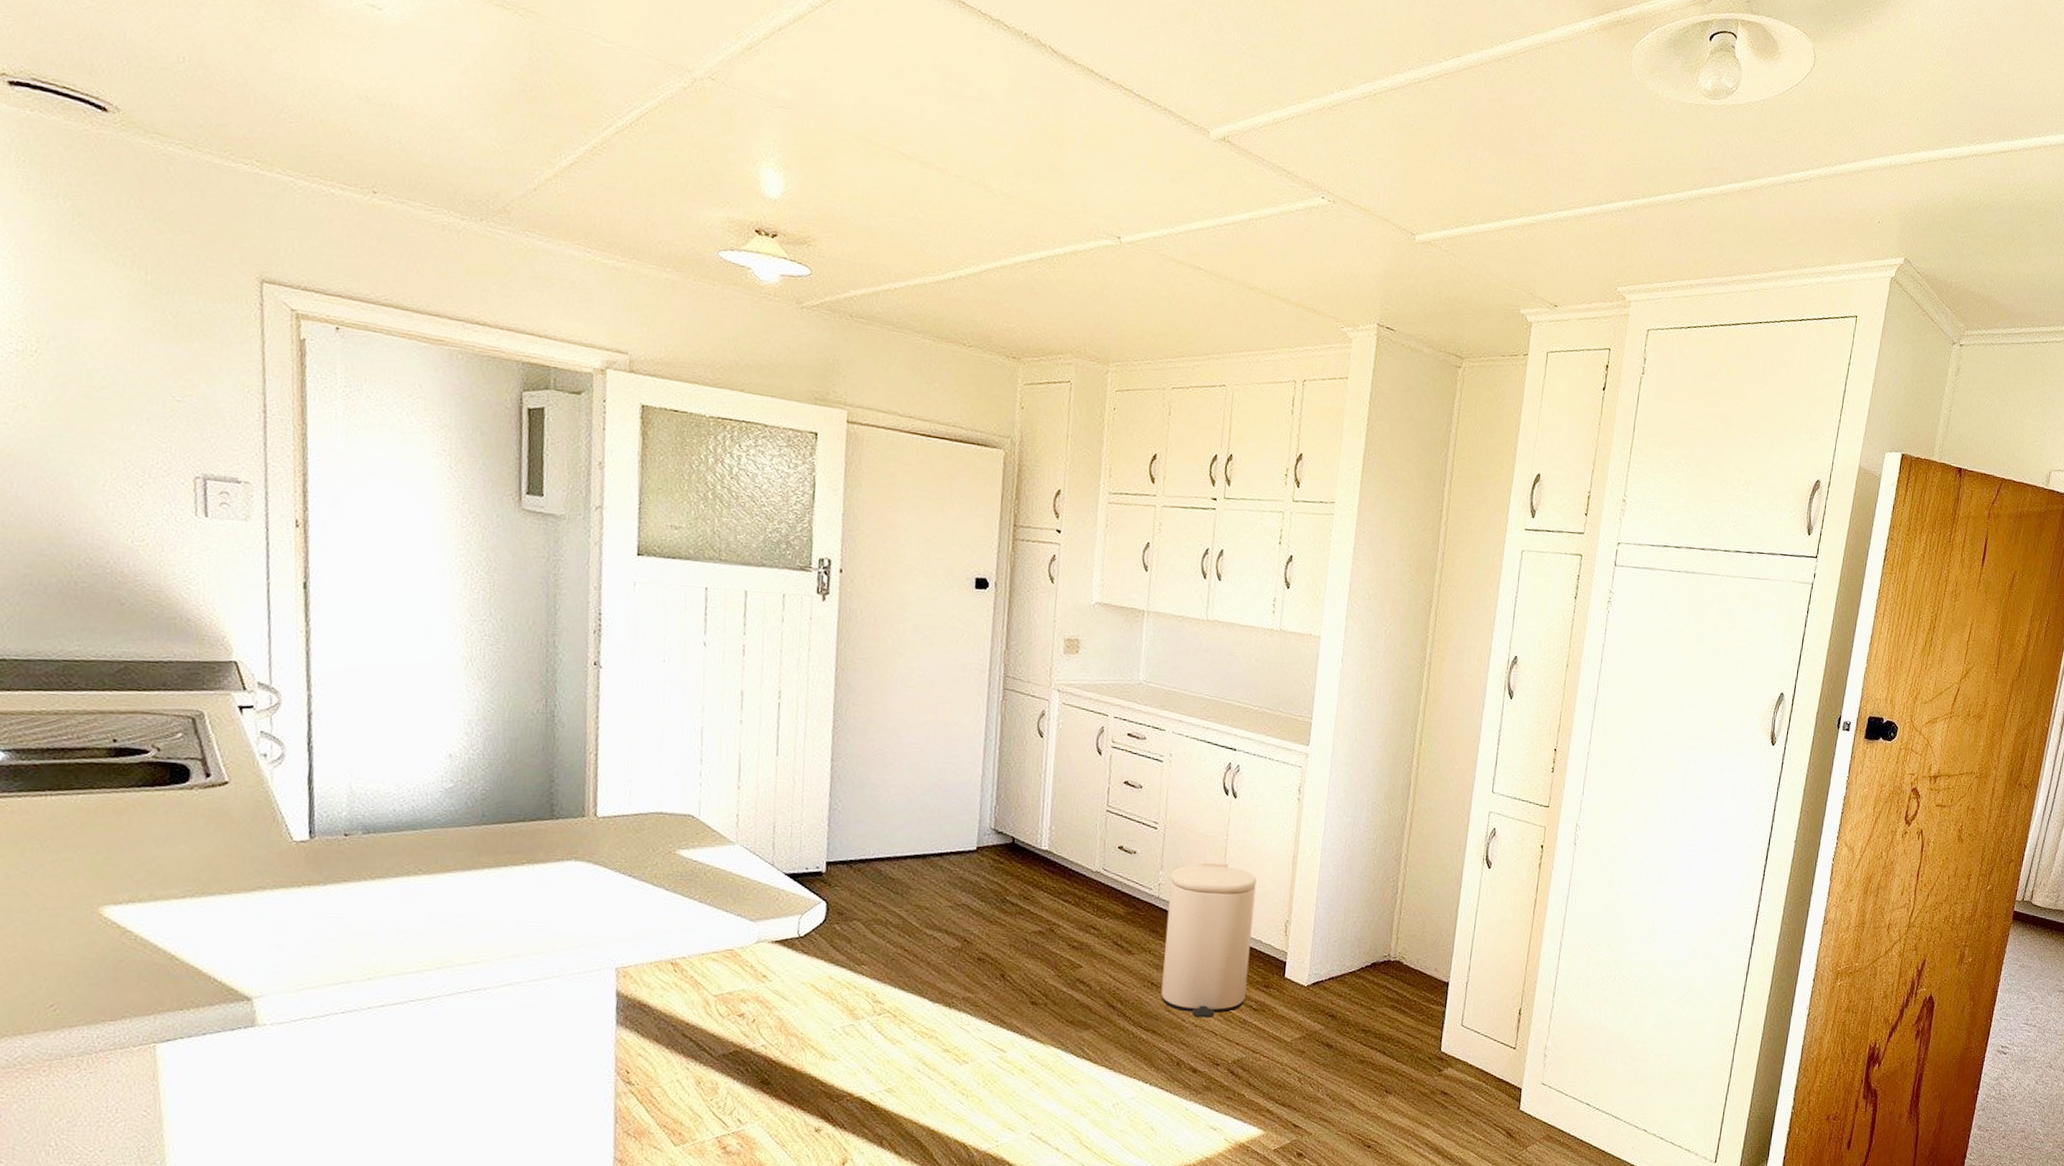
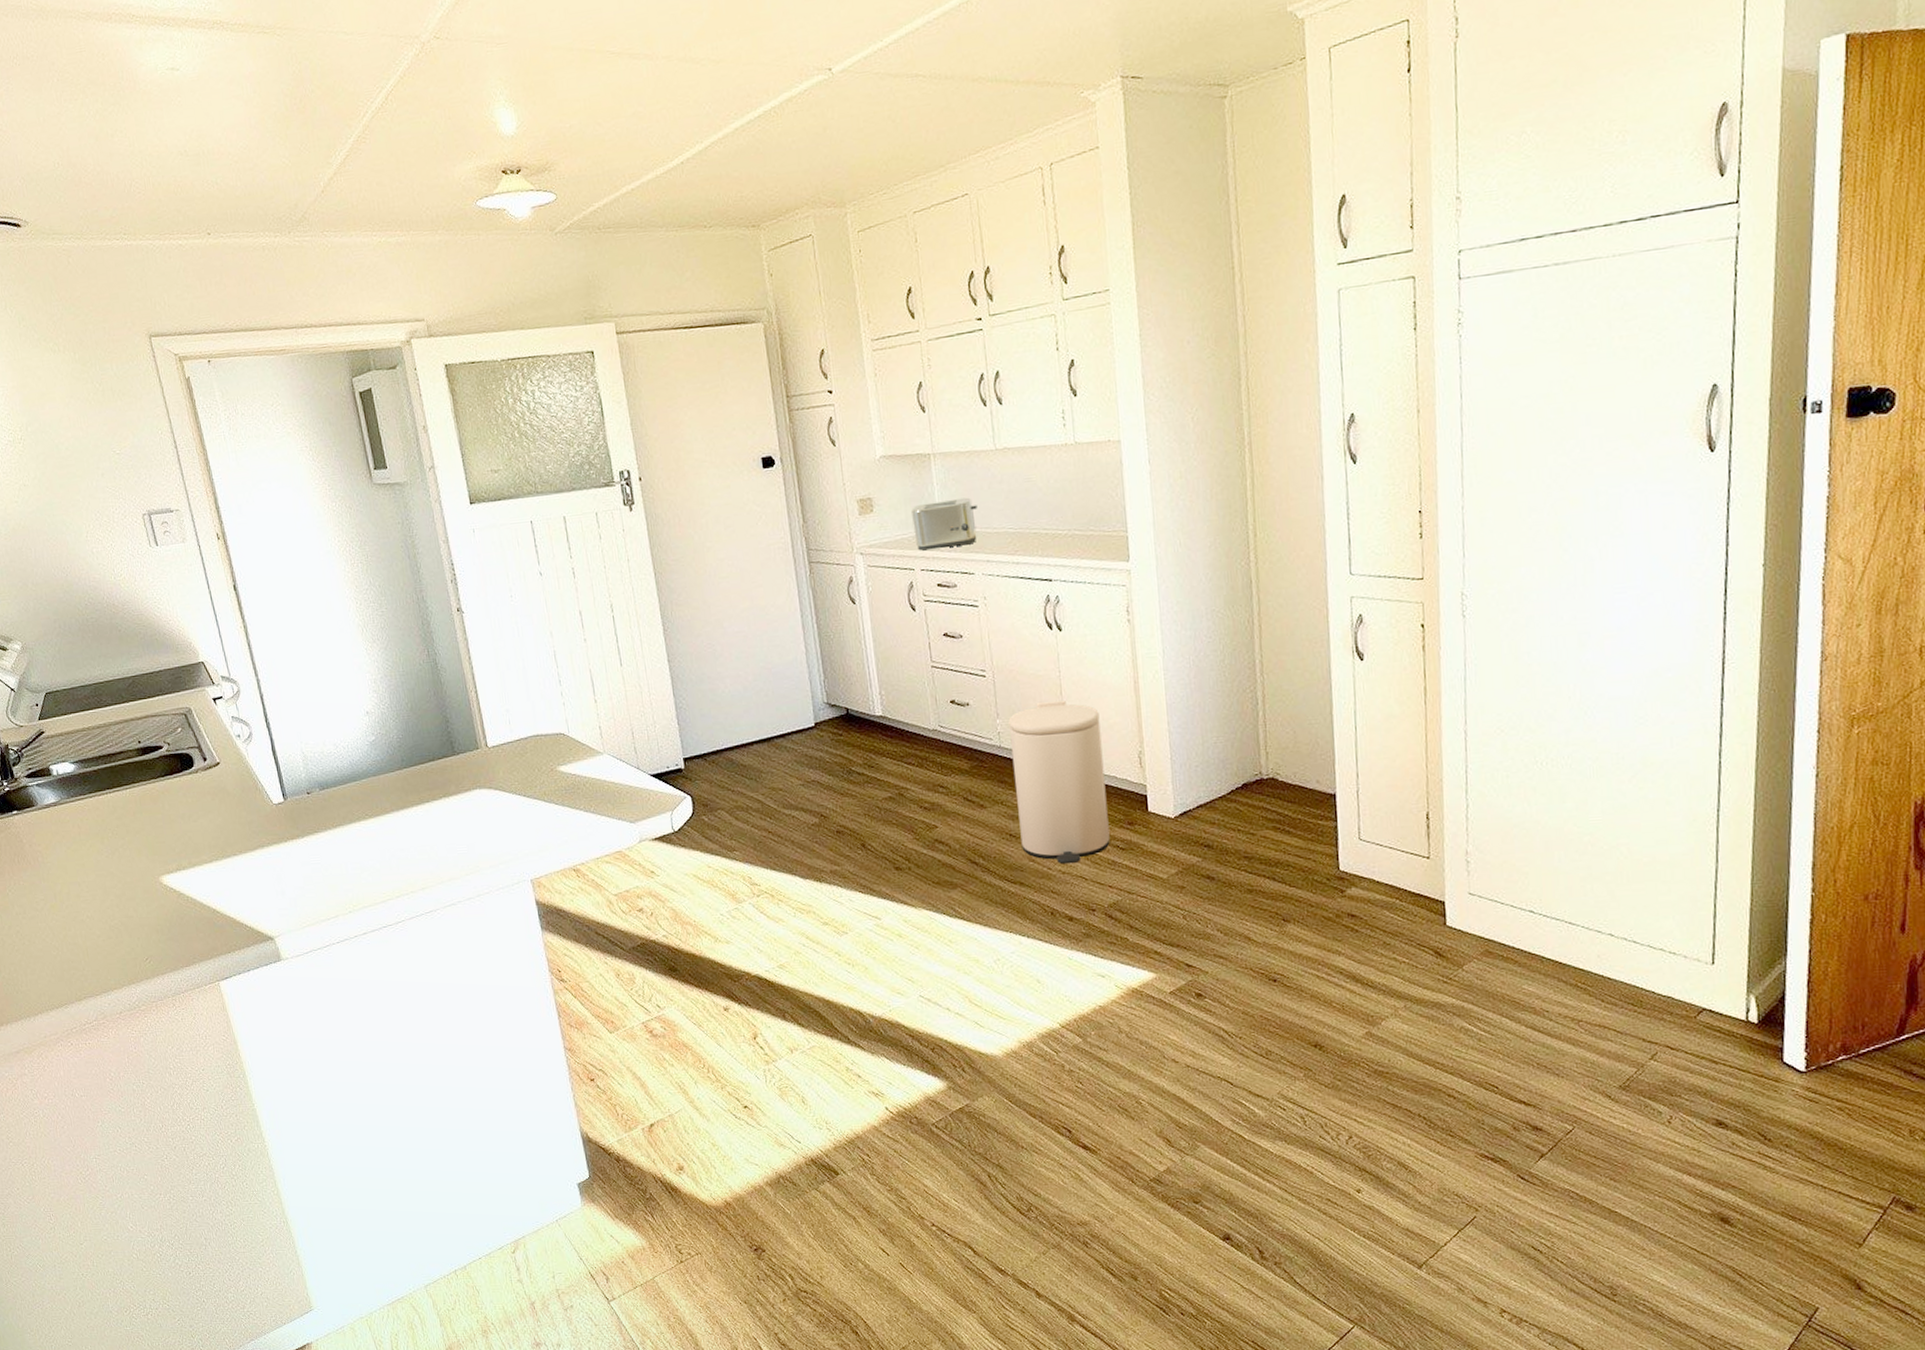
toaster: none [1114,655,1180,703] -> present [910,497,977,552]

